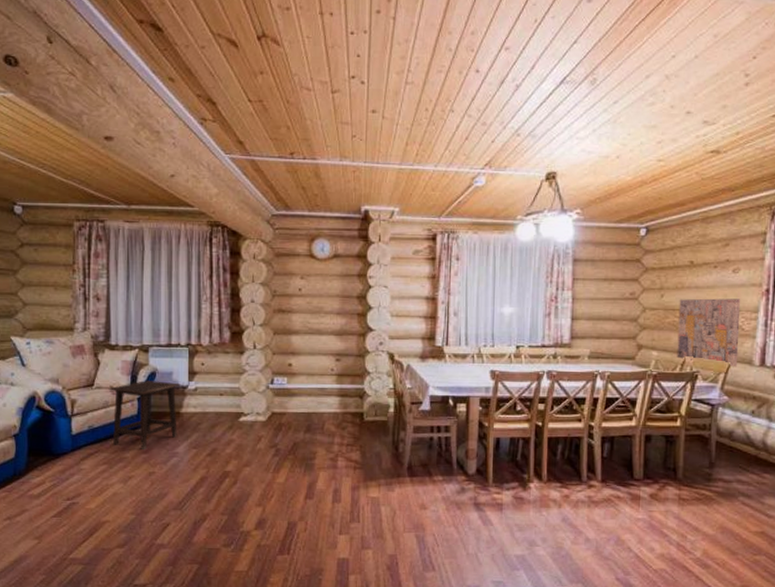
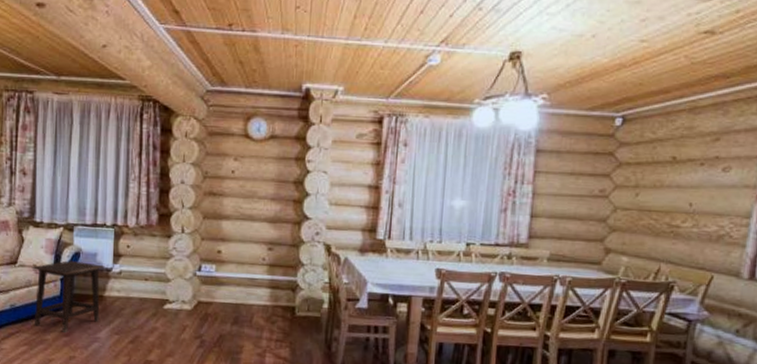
wall art: present [677,298,741,367] -> none [650,199,731,280]

